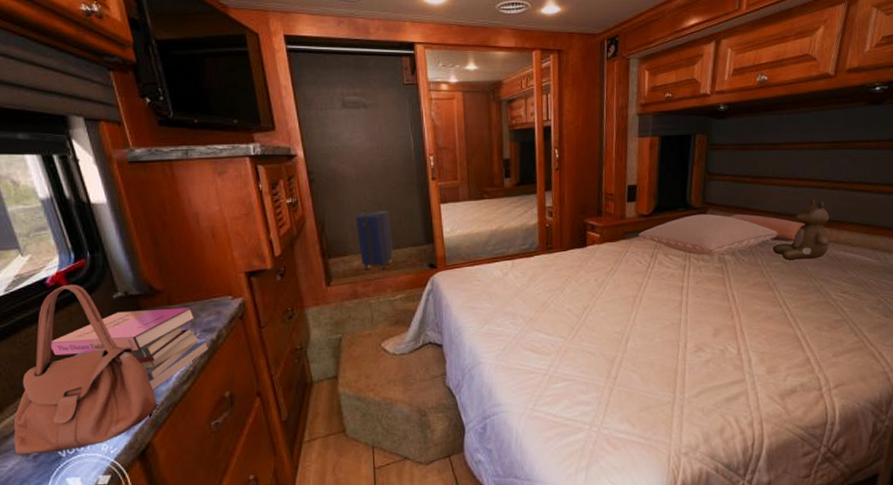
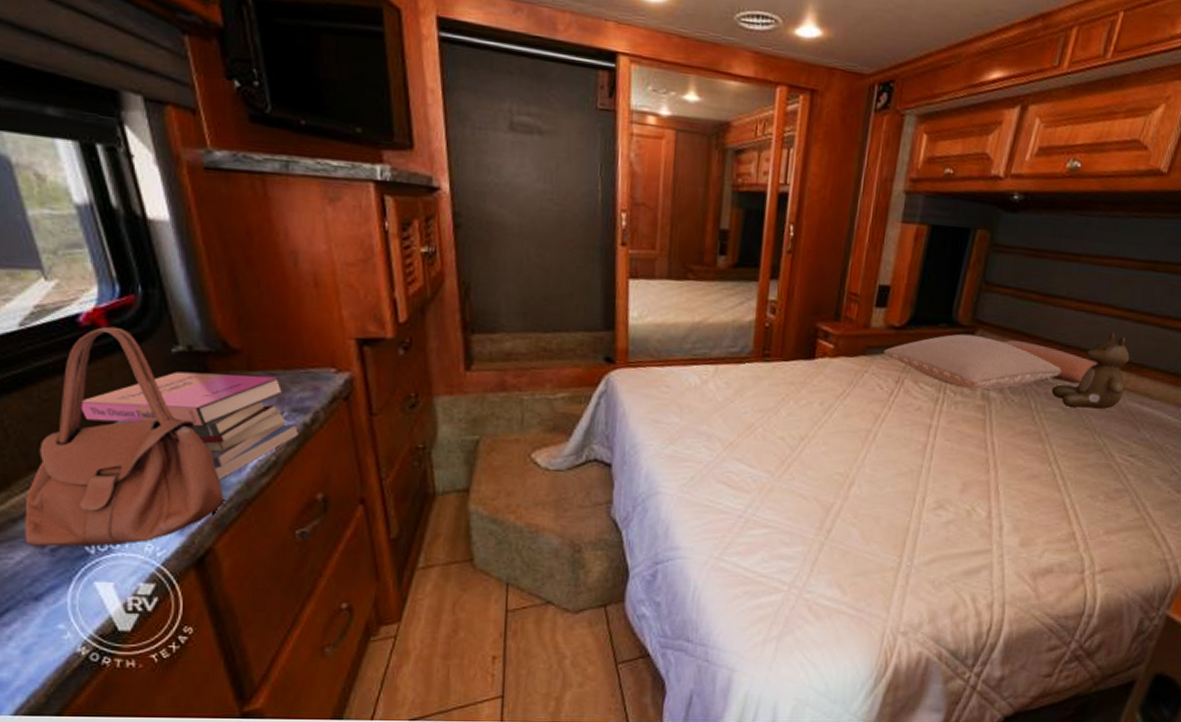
suitcase: present [355,209,395,270] -> none [512,273,563,357]

